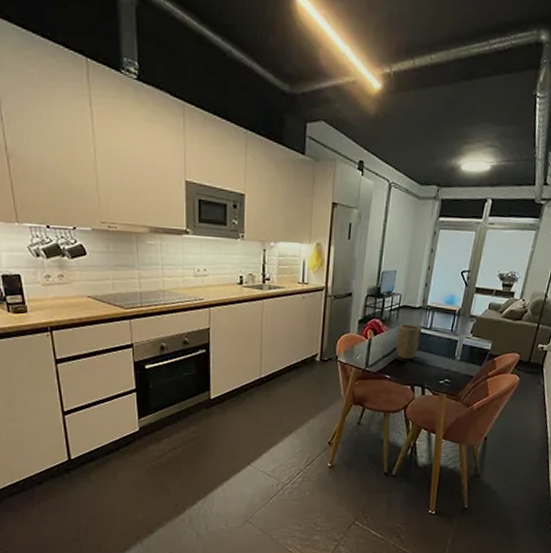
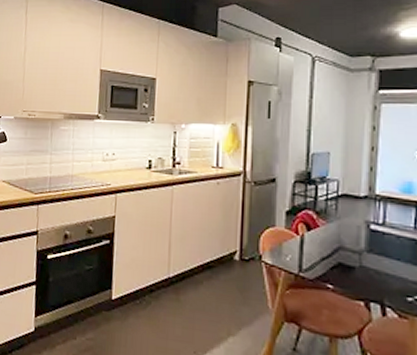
plant pot: present [396,324,422,360] -> none [337,217,372,265]

